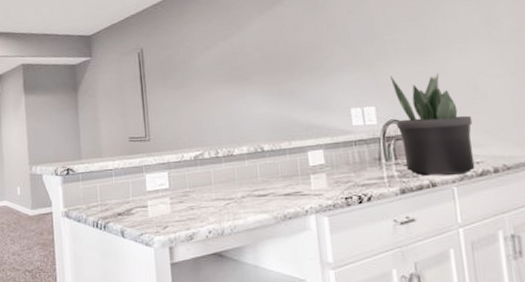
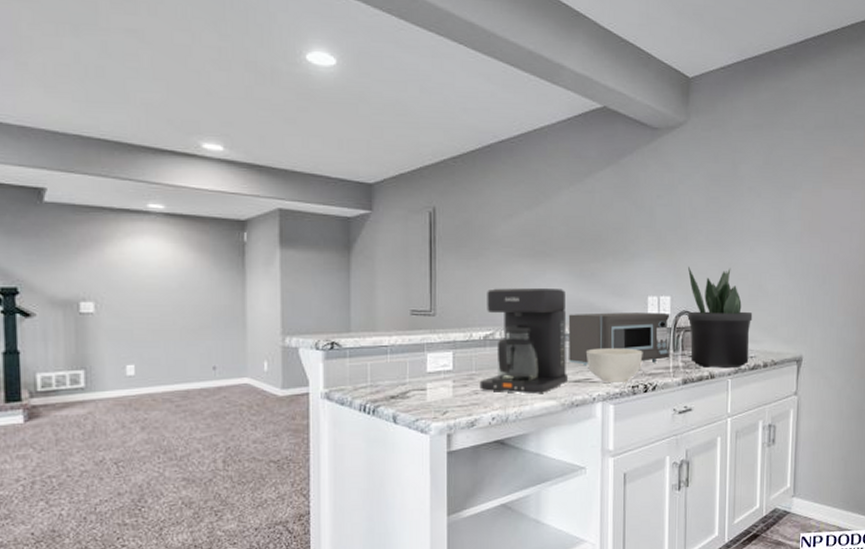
coffee maker: none [193,108,279,209] -> present [479,288,569,395]
microwave: none [271,123,382,180] -> present [568,312,670,366]
bowl: none [292,160,354,195] -> present [585,348,643,382]

